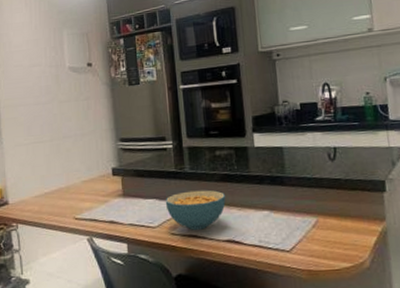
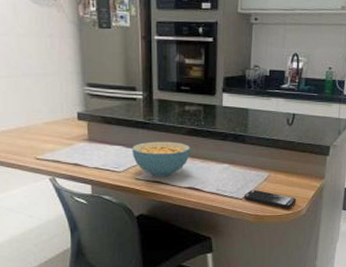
smartphone: none [291,238,356,260] -> present [244,189,297,208]

